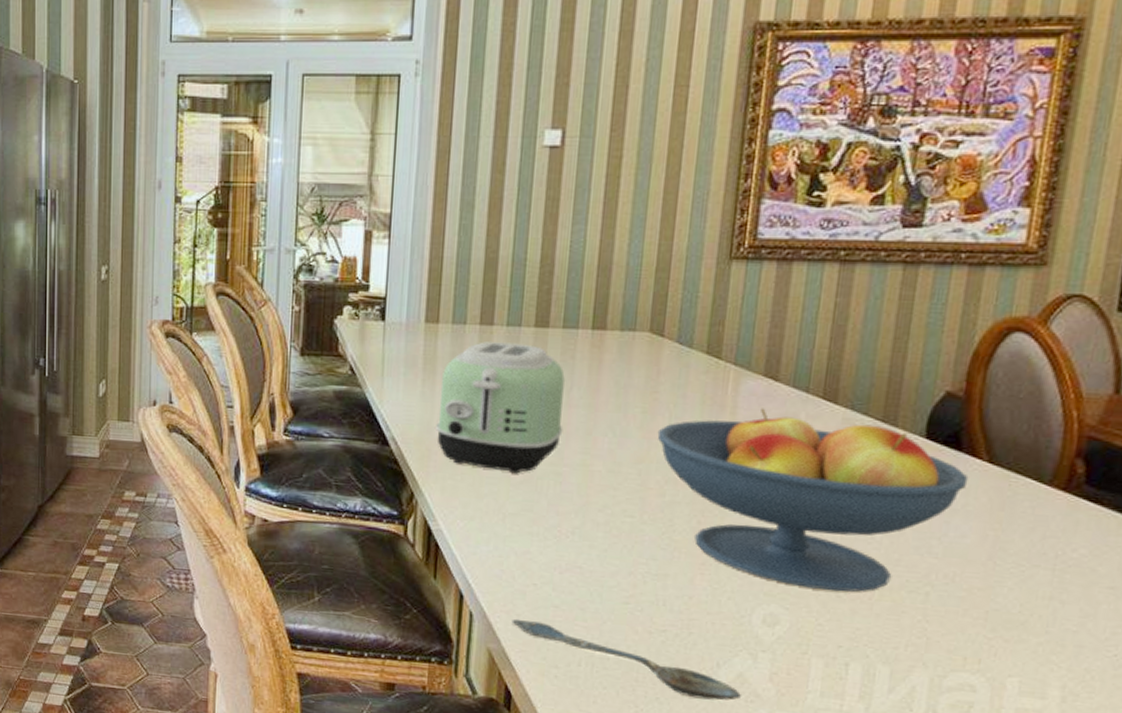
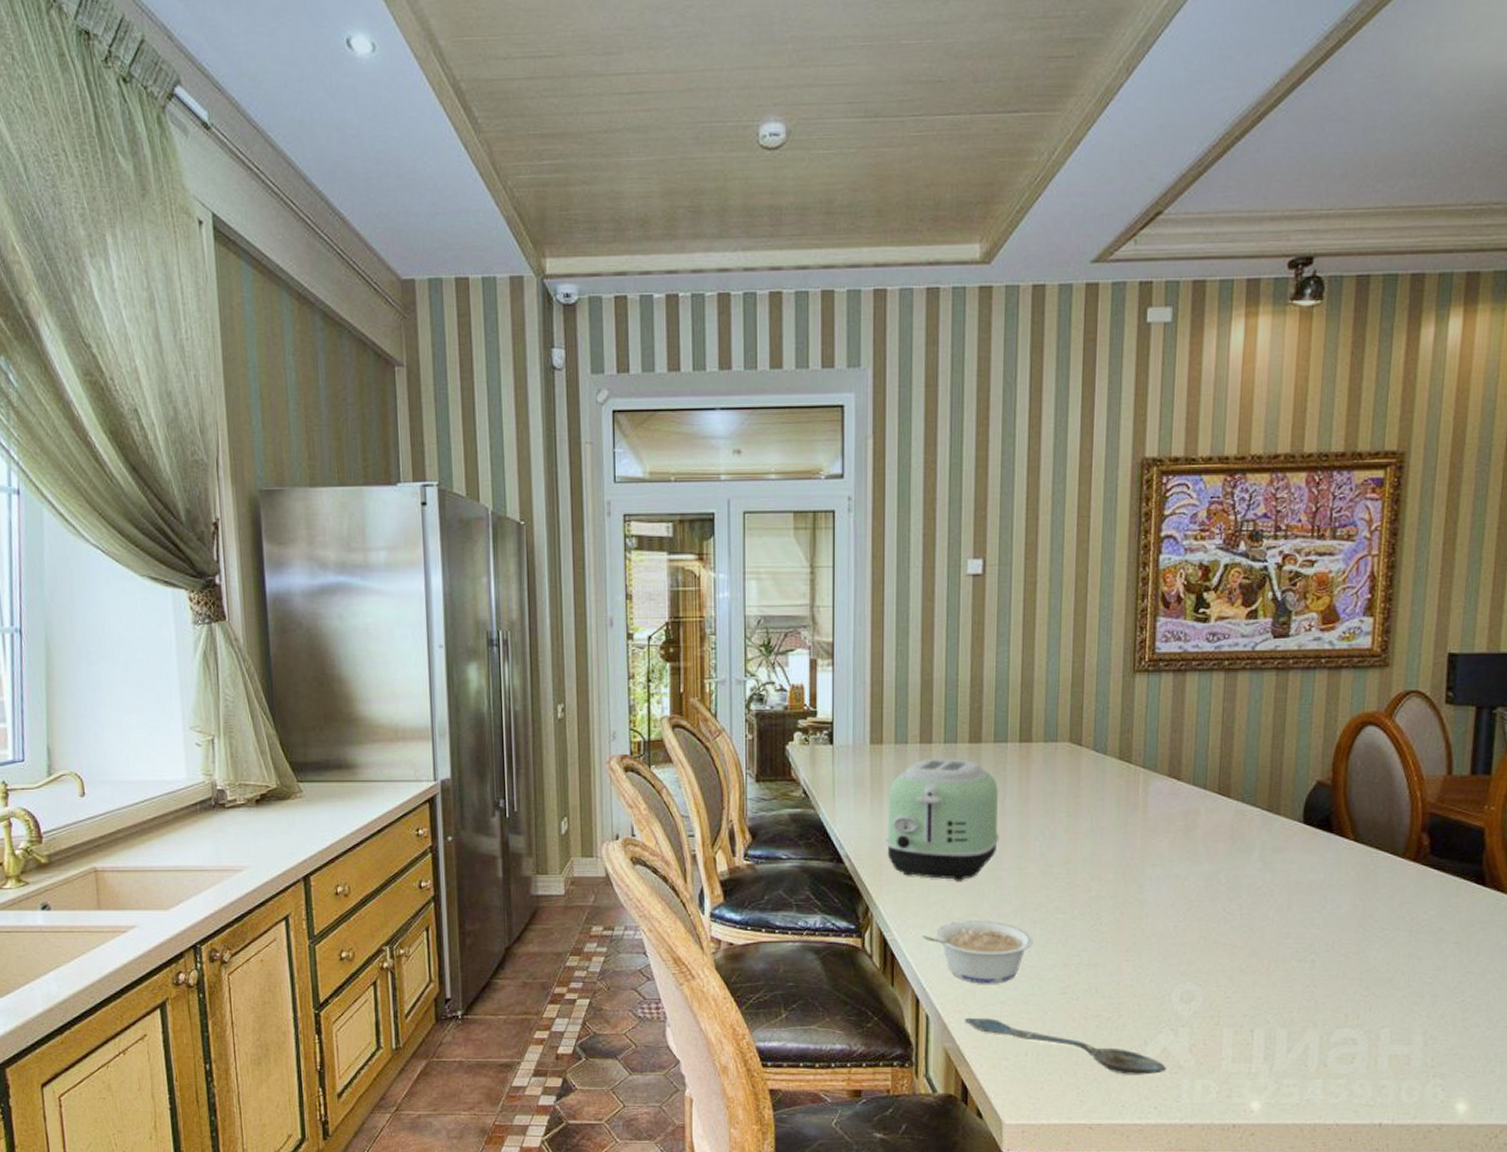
legume: none [470,516,595,586] -> present [922,921,1034,984]
fruit bowl: present [657,408,969,592] -> none [1081,805,1340,966]

